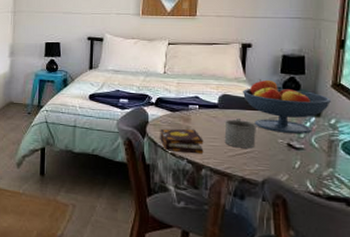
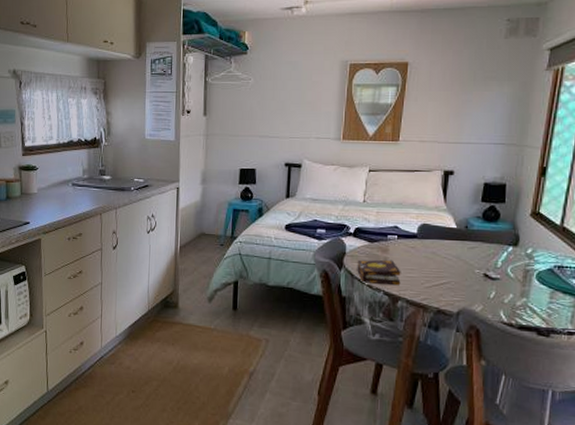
mug: present [224,117,257,149] -> none [422,248,455,279]
fruit bowl: present [242,79,331,134] -> none [441,208,529,264]

